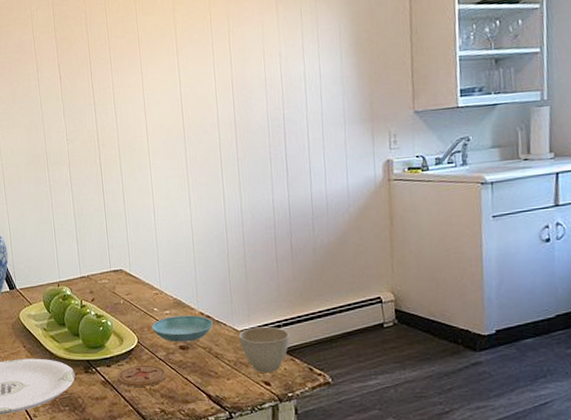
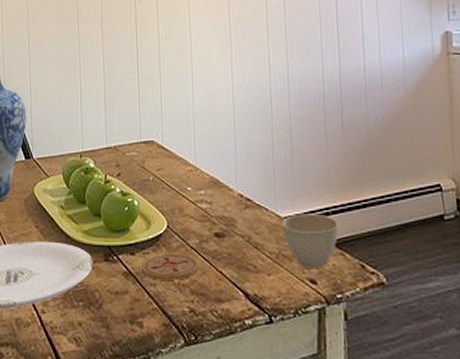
saucer: present [152,315,213,342] -> none [184,197,253,228]

